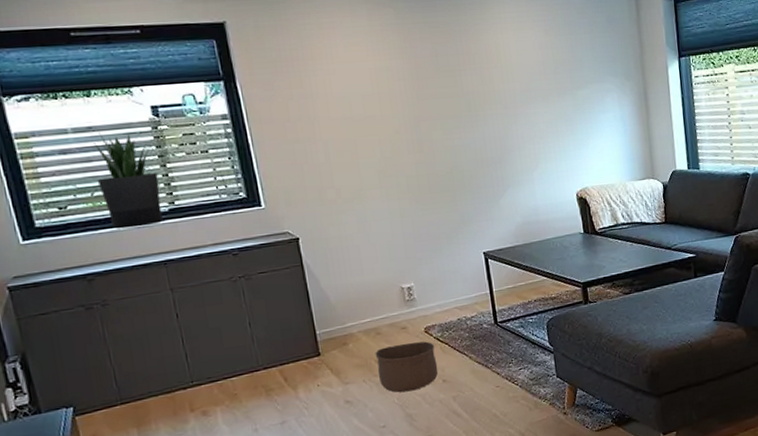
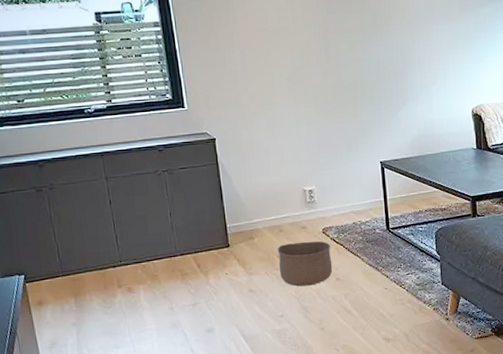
planter: present [94,132,163,229] -> none [47,35,102,122]

